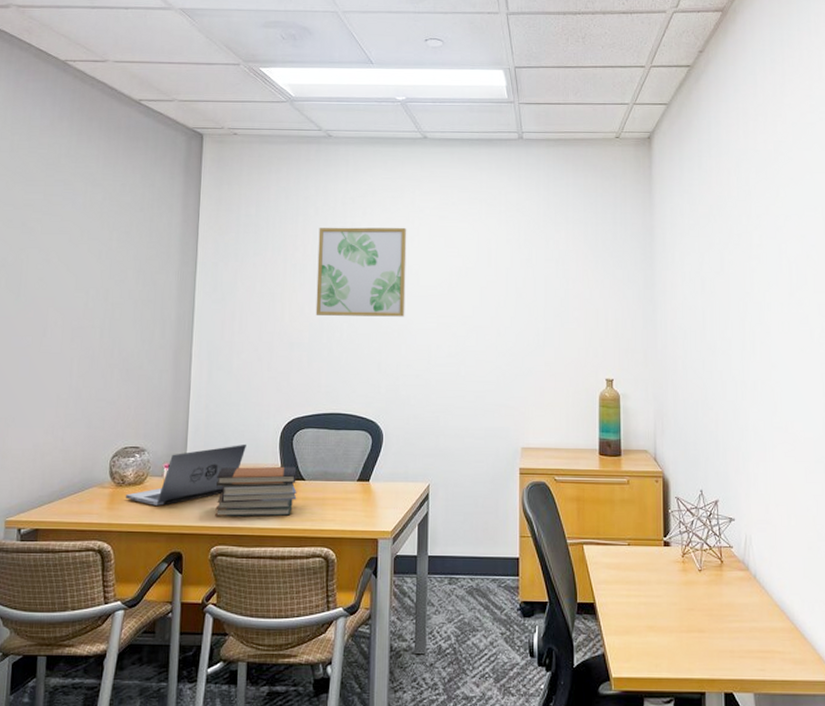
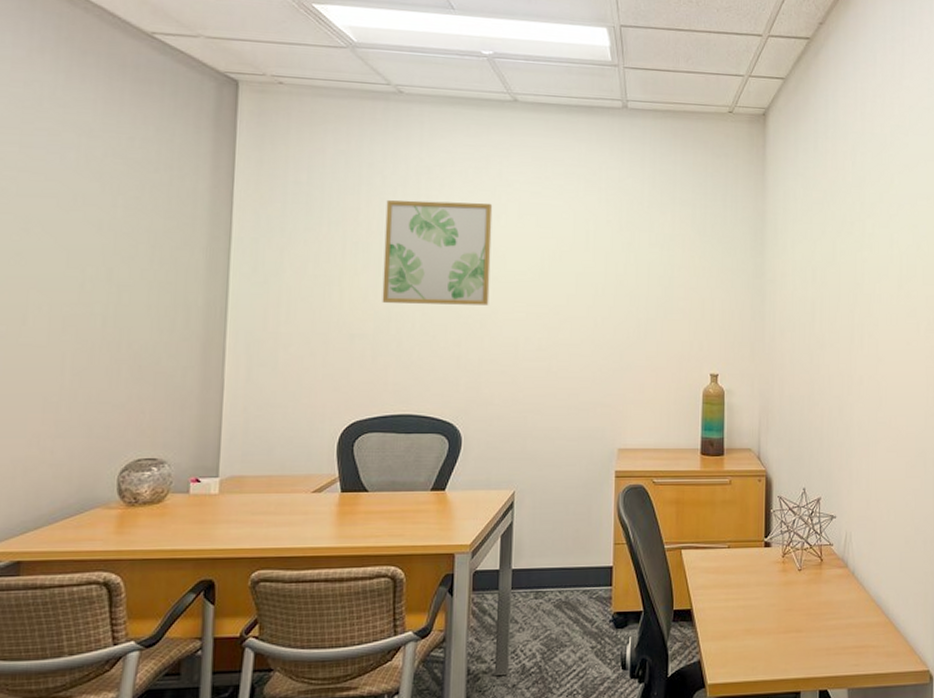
laptop: present [125,444,246,506] -> none [138,452,296,527]
book stack: present [215,466,297,517] -> none [256,476,359,537]

